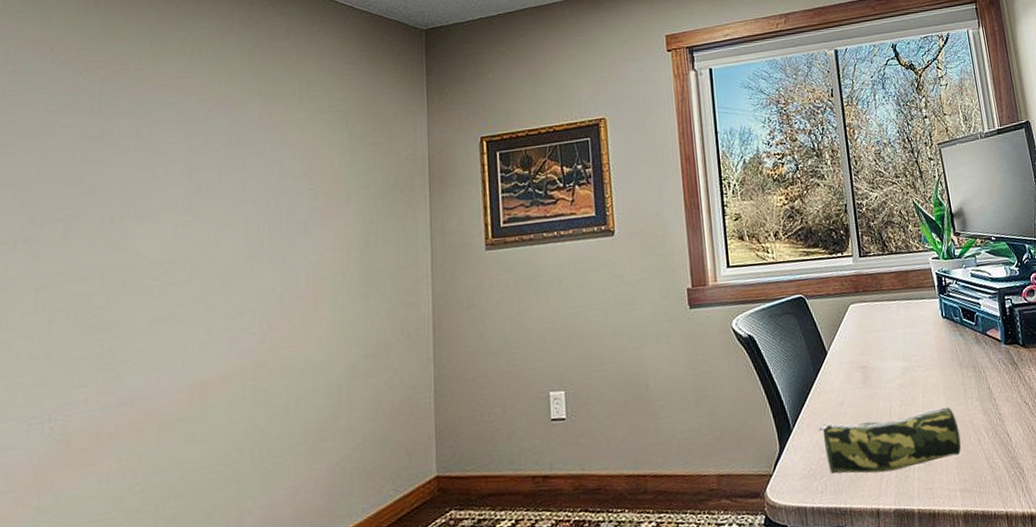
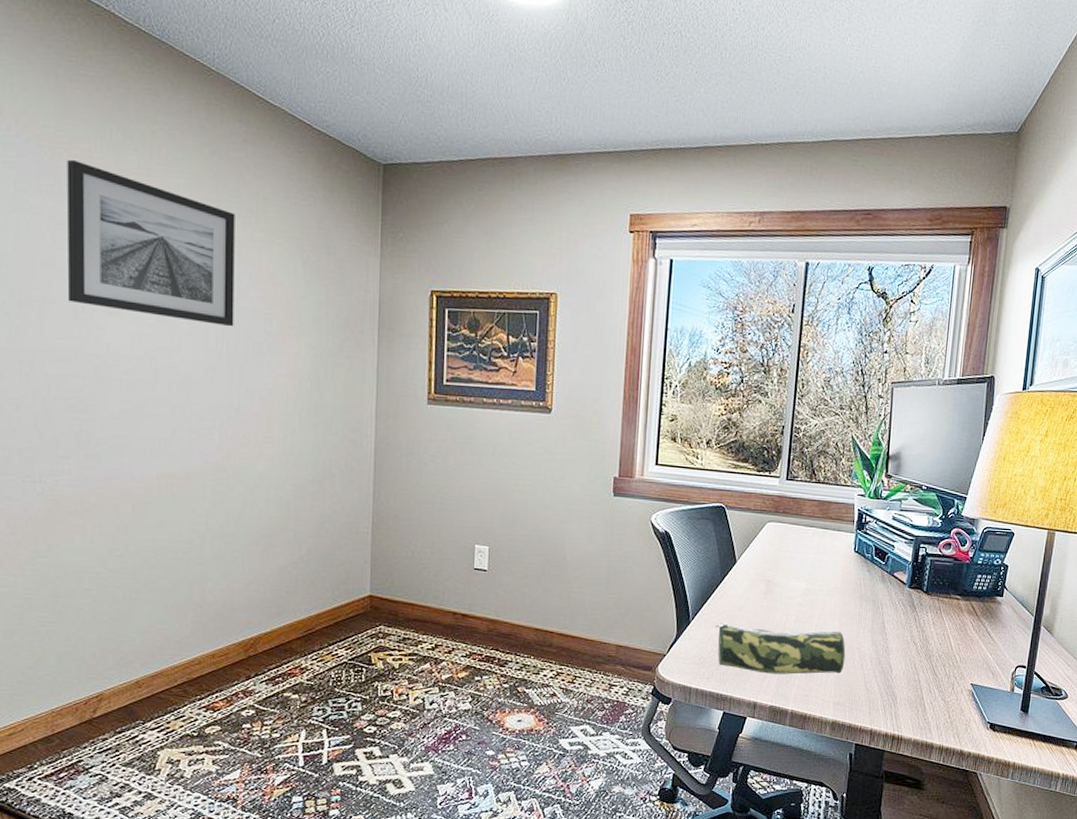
wall art: none [96,75,277,215] -> present [67,159,235,327]

